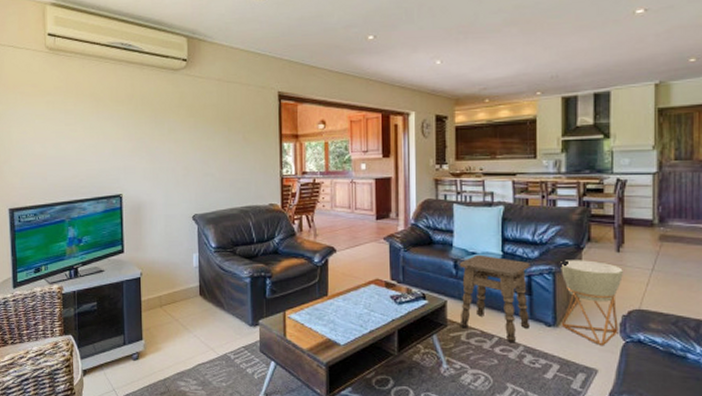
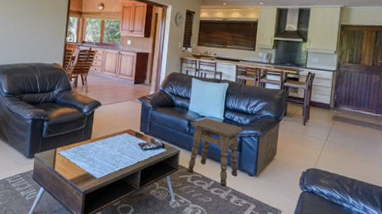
planter: present [561,260,623,346] -> none [259,128,306,194]

